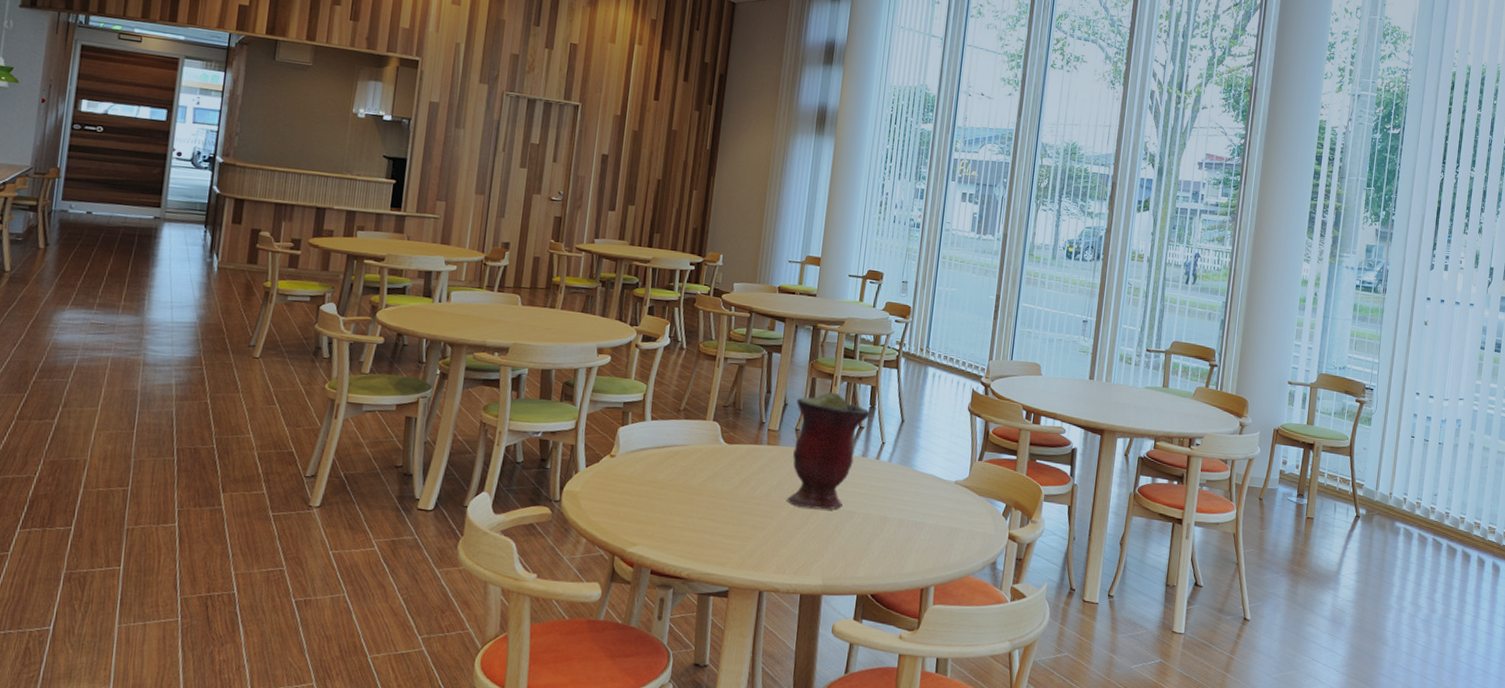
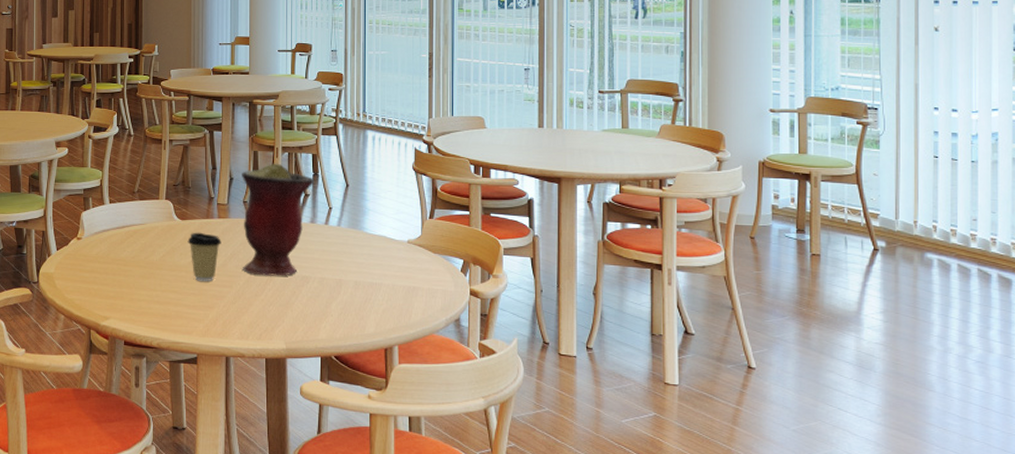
coffee cup: none [731,457,768,511] -> present [187,232,221,281]

